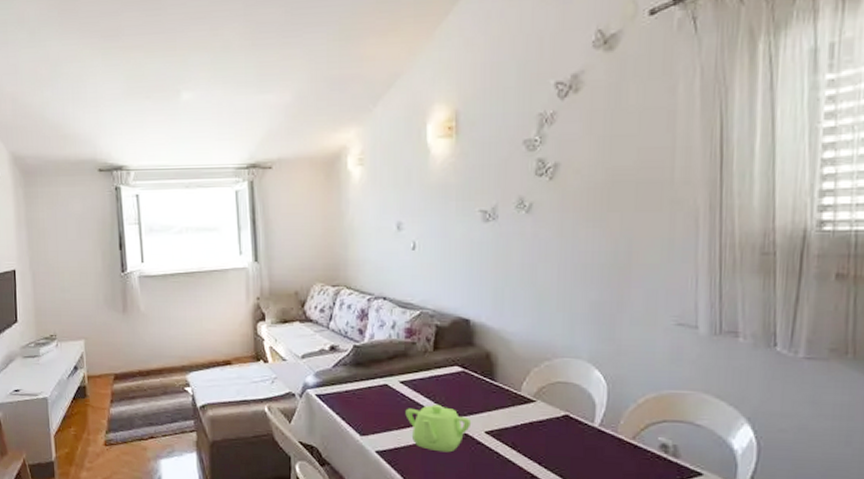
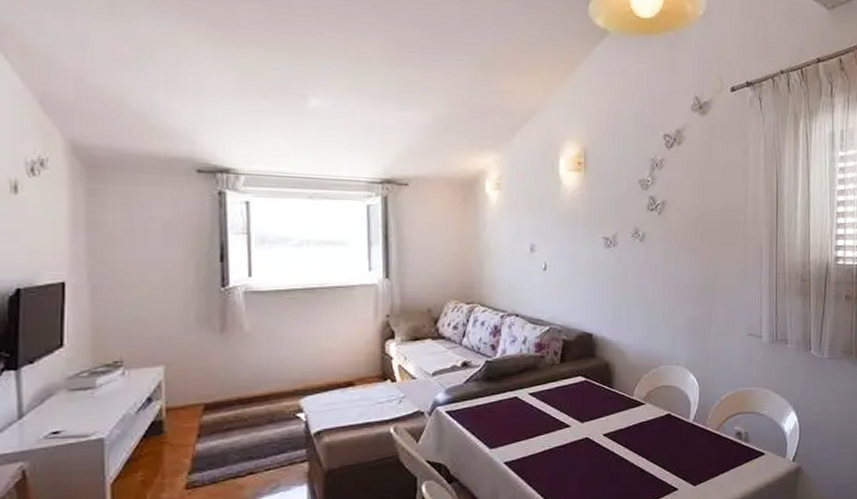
teapot: present [405,405,472,453] -> none [533,413,592,457]

